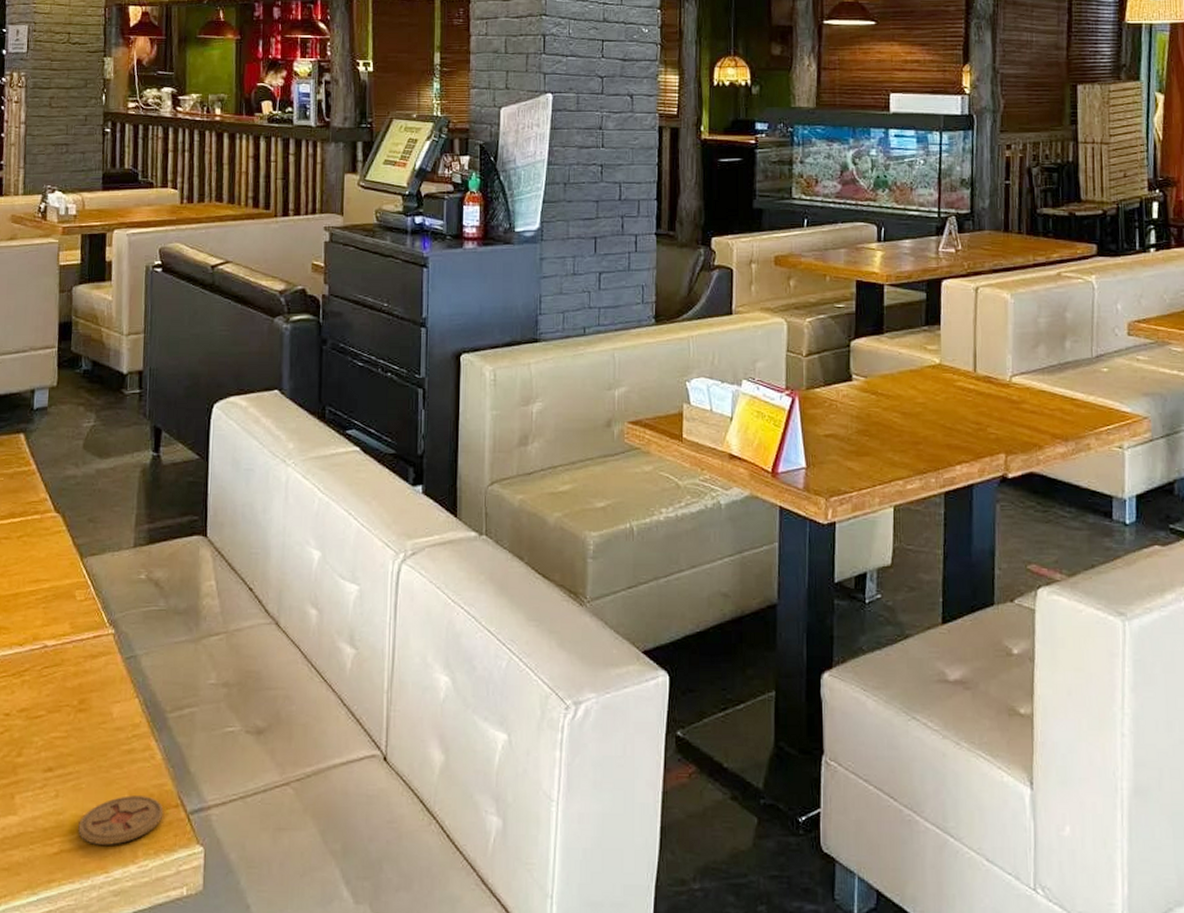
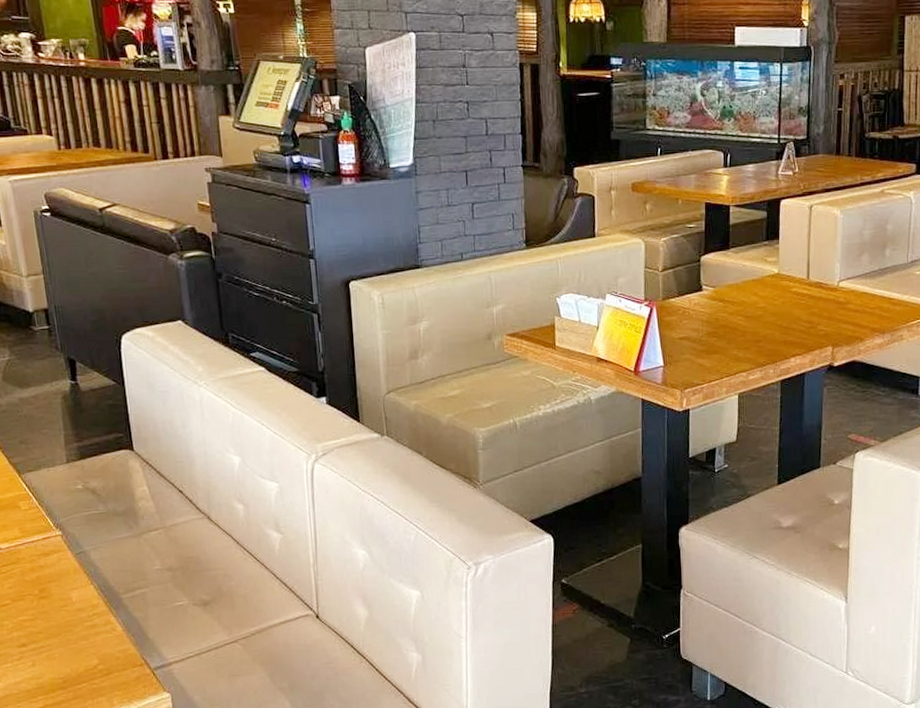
coaster: present [78,795,164,845] -> none [57,659,131,699]

